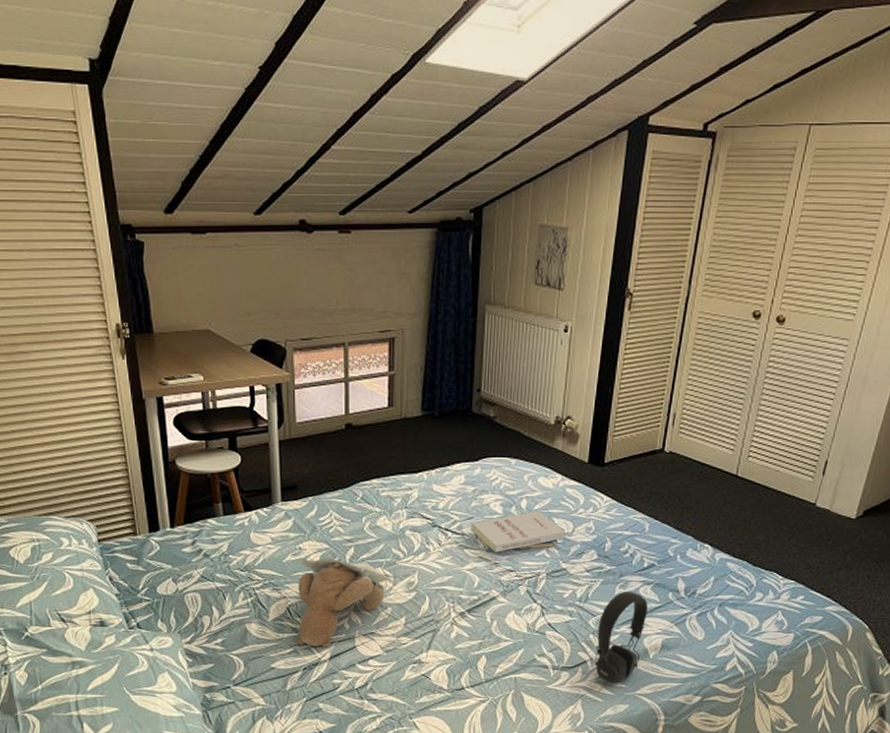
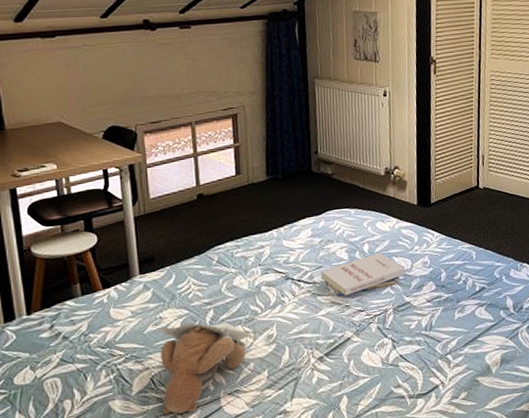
headphones: present [594,591,648,684] -> none [444,314,485,403]

